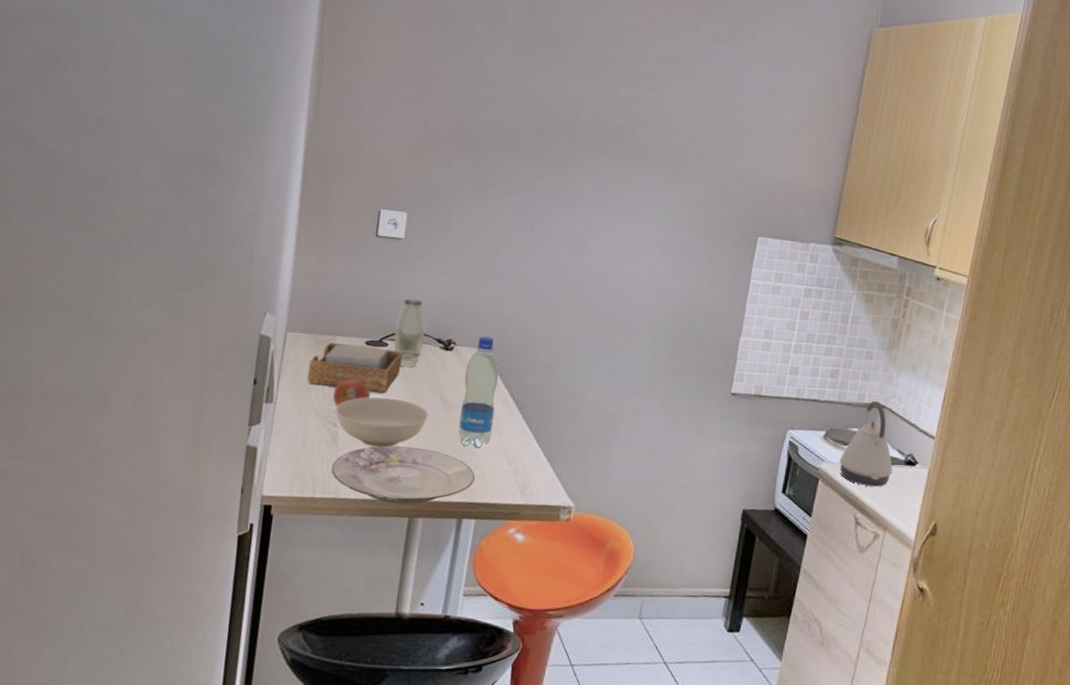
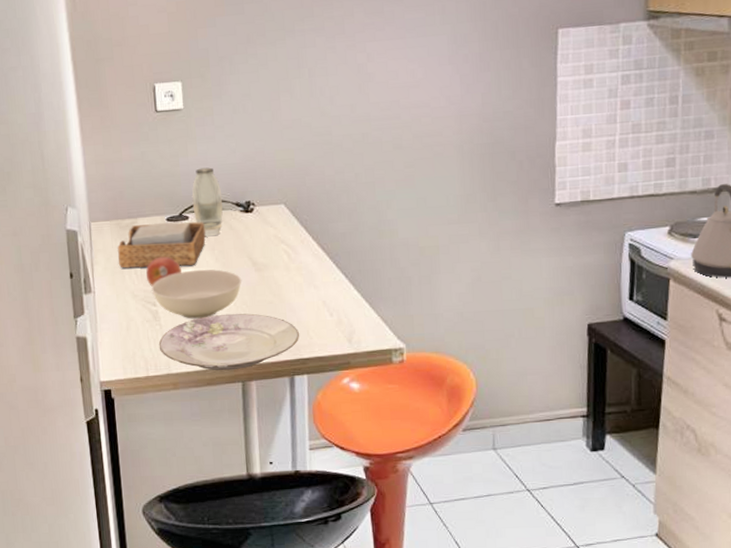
bottle: present [458,336,499,448] -> none [269,191,308,305]

